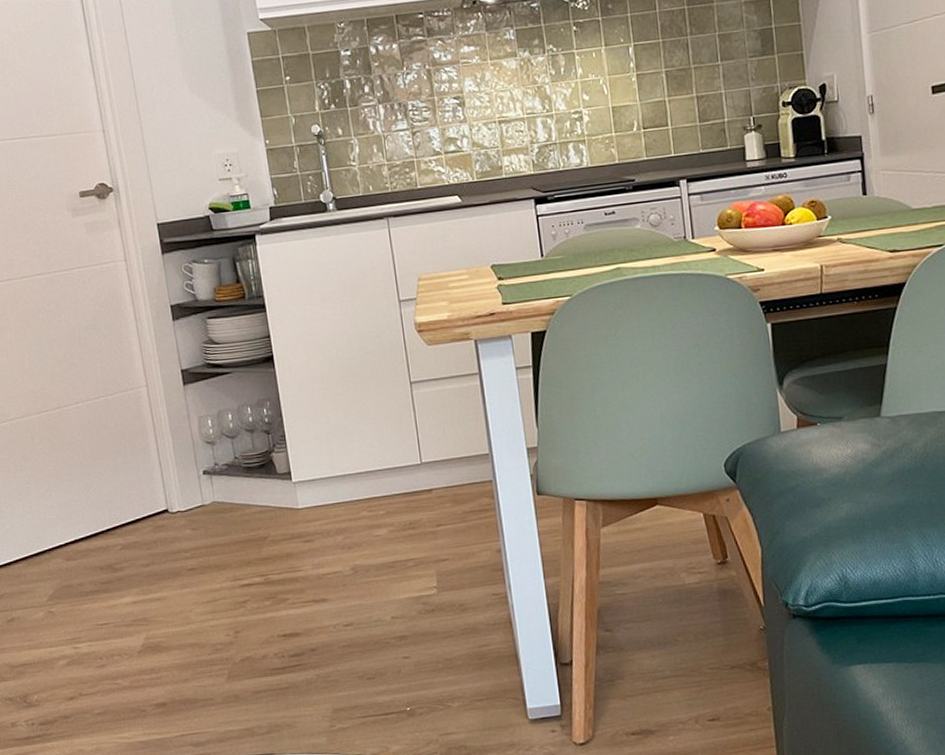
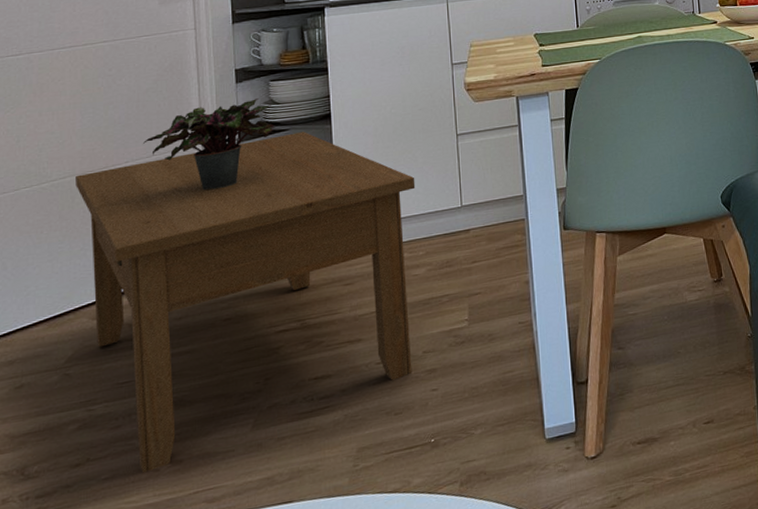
coffee table: none [32,375,382,712] -> present [76,132,416,473]
potted plant: none [90,338,218,436] -> present [143,98,275,191]

